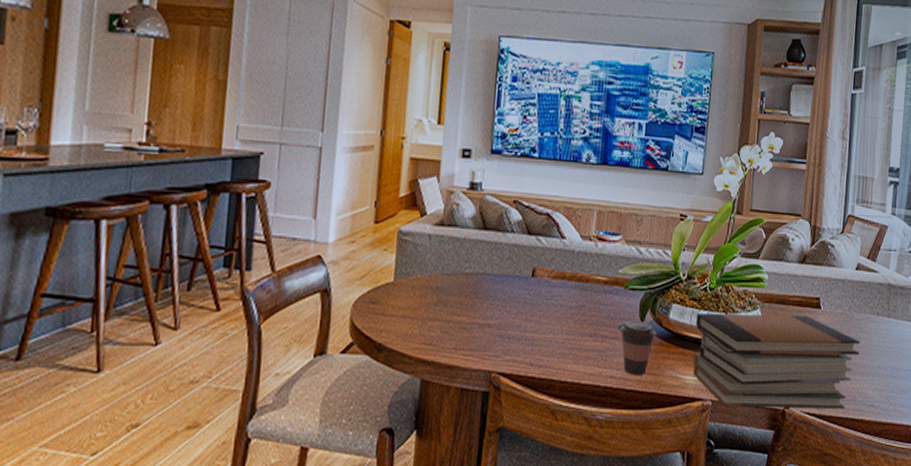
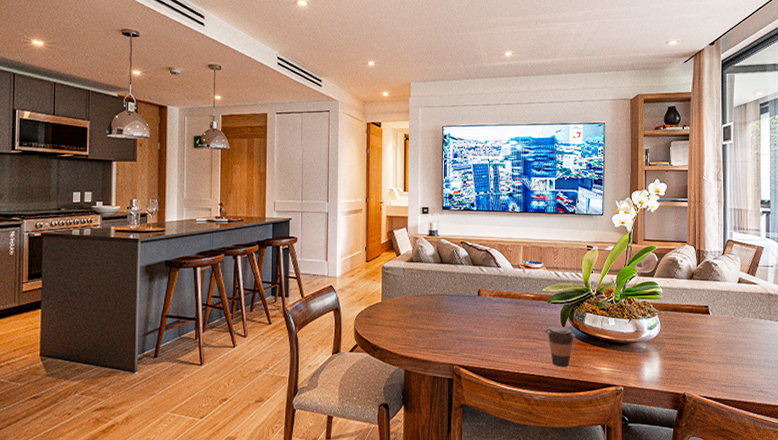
book stack: present [692,312,860,410] -> none [606,319,747,394]

